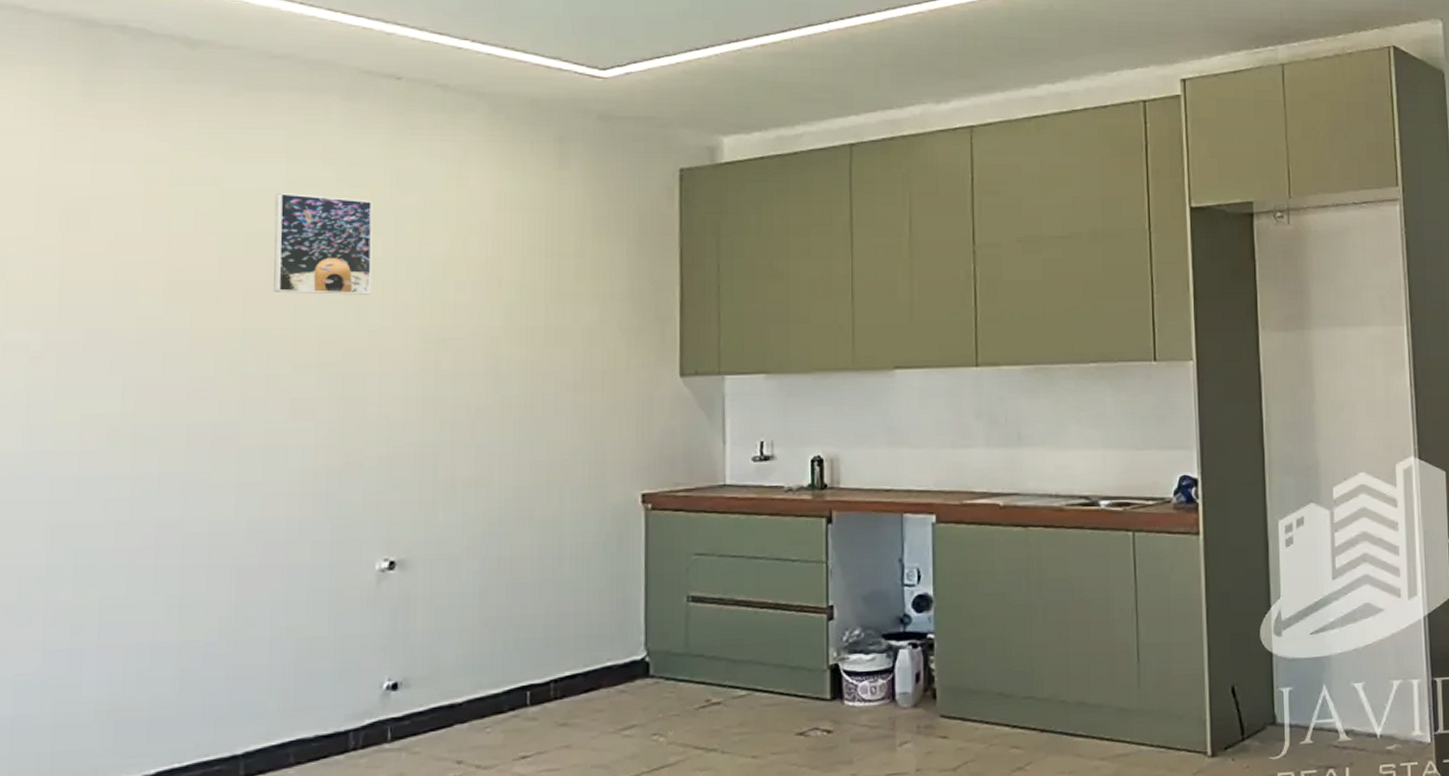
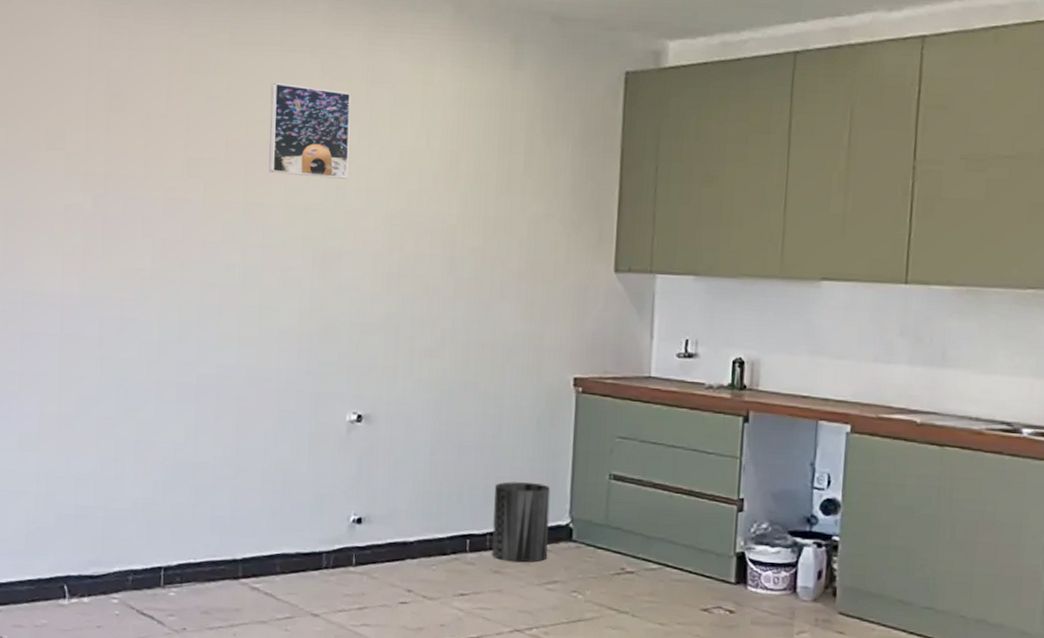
trash can: none [557,616,622,711] -> present [492,481,551,563]

